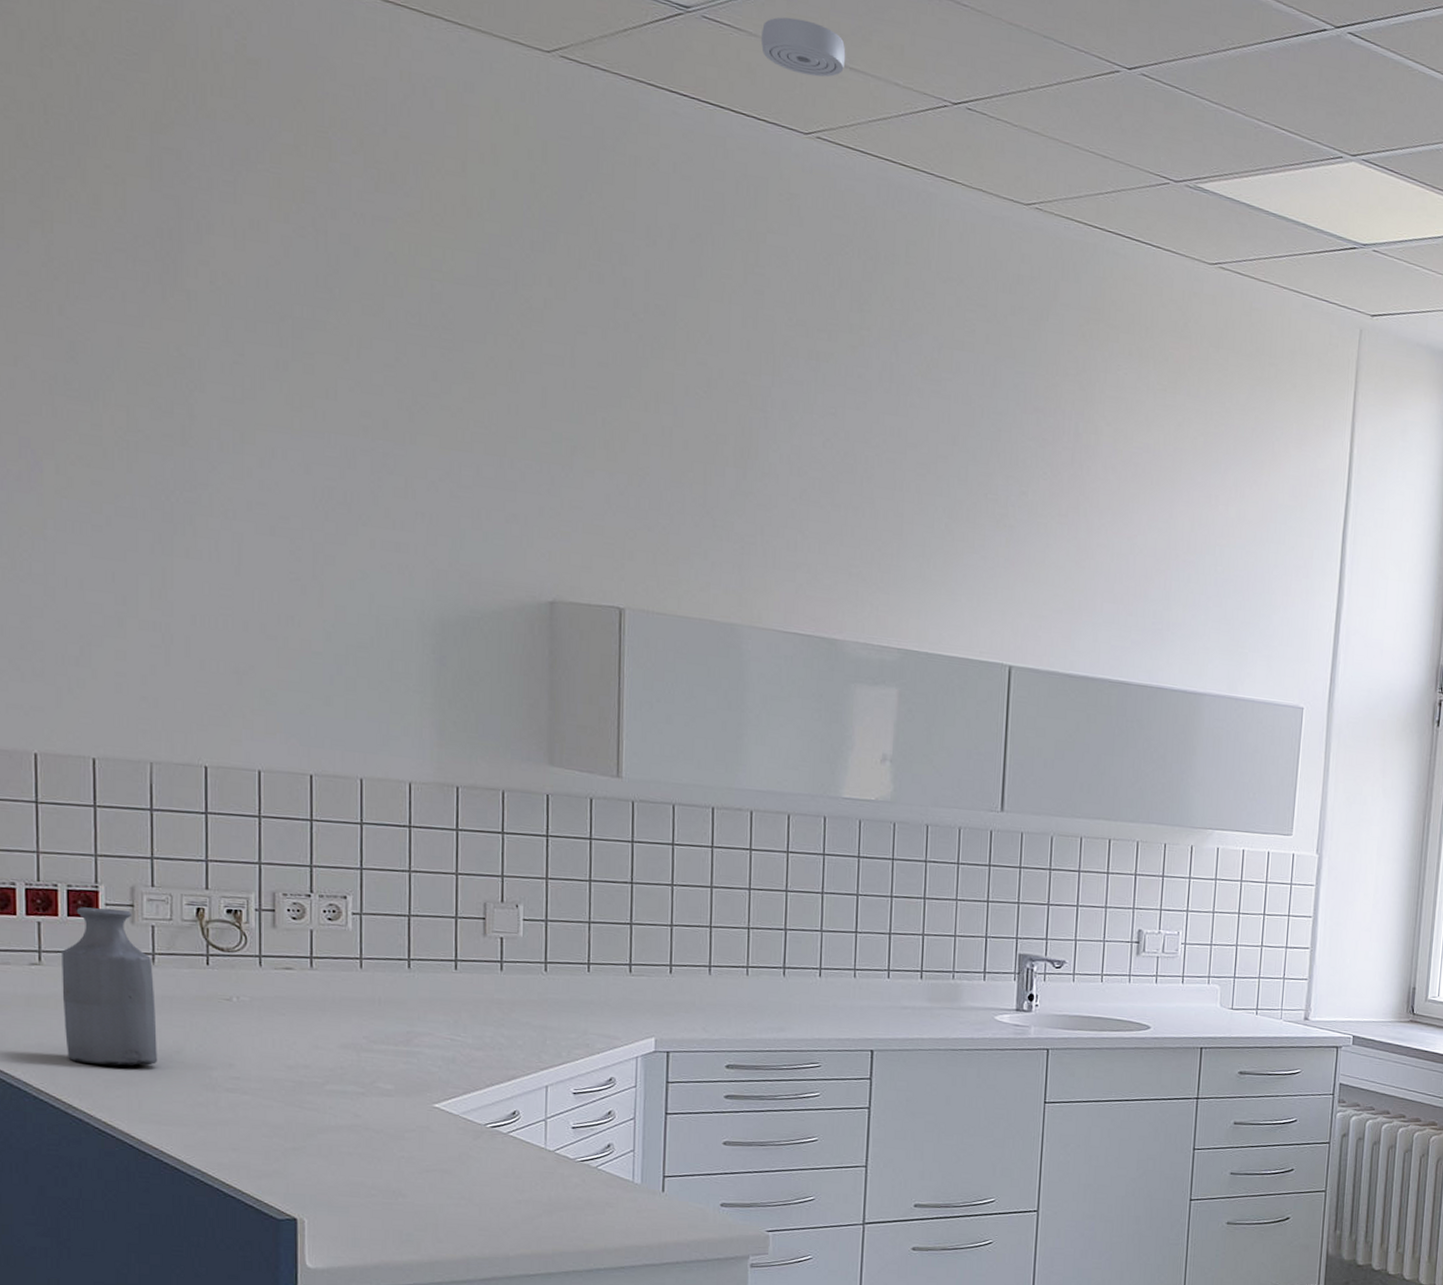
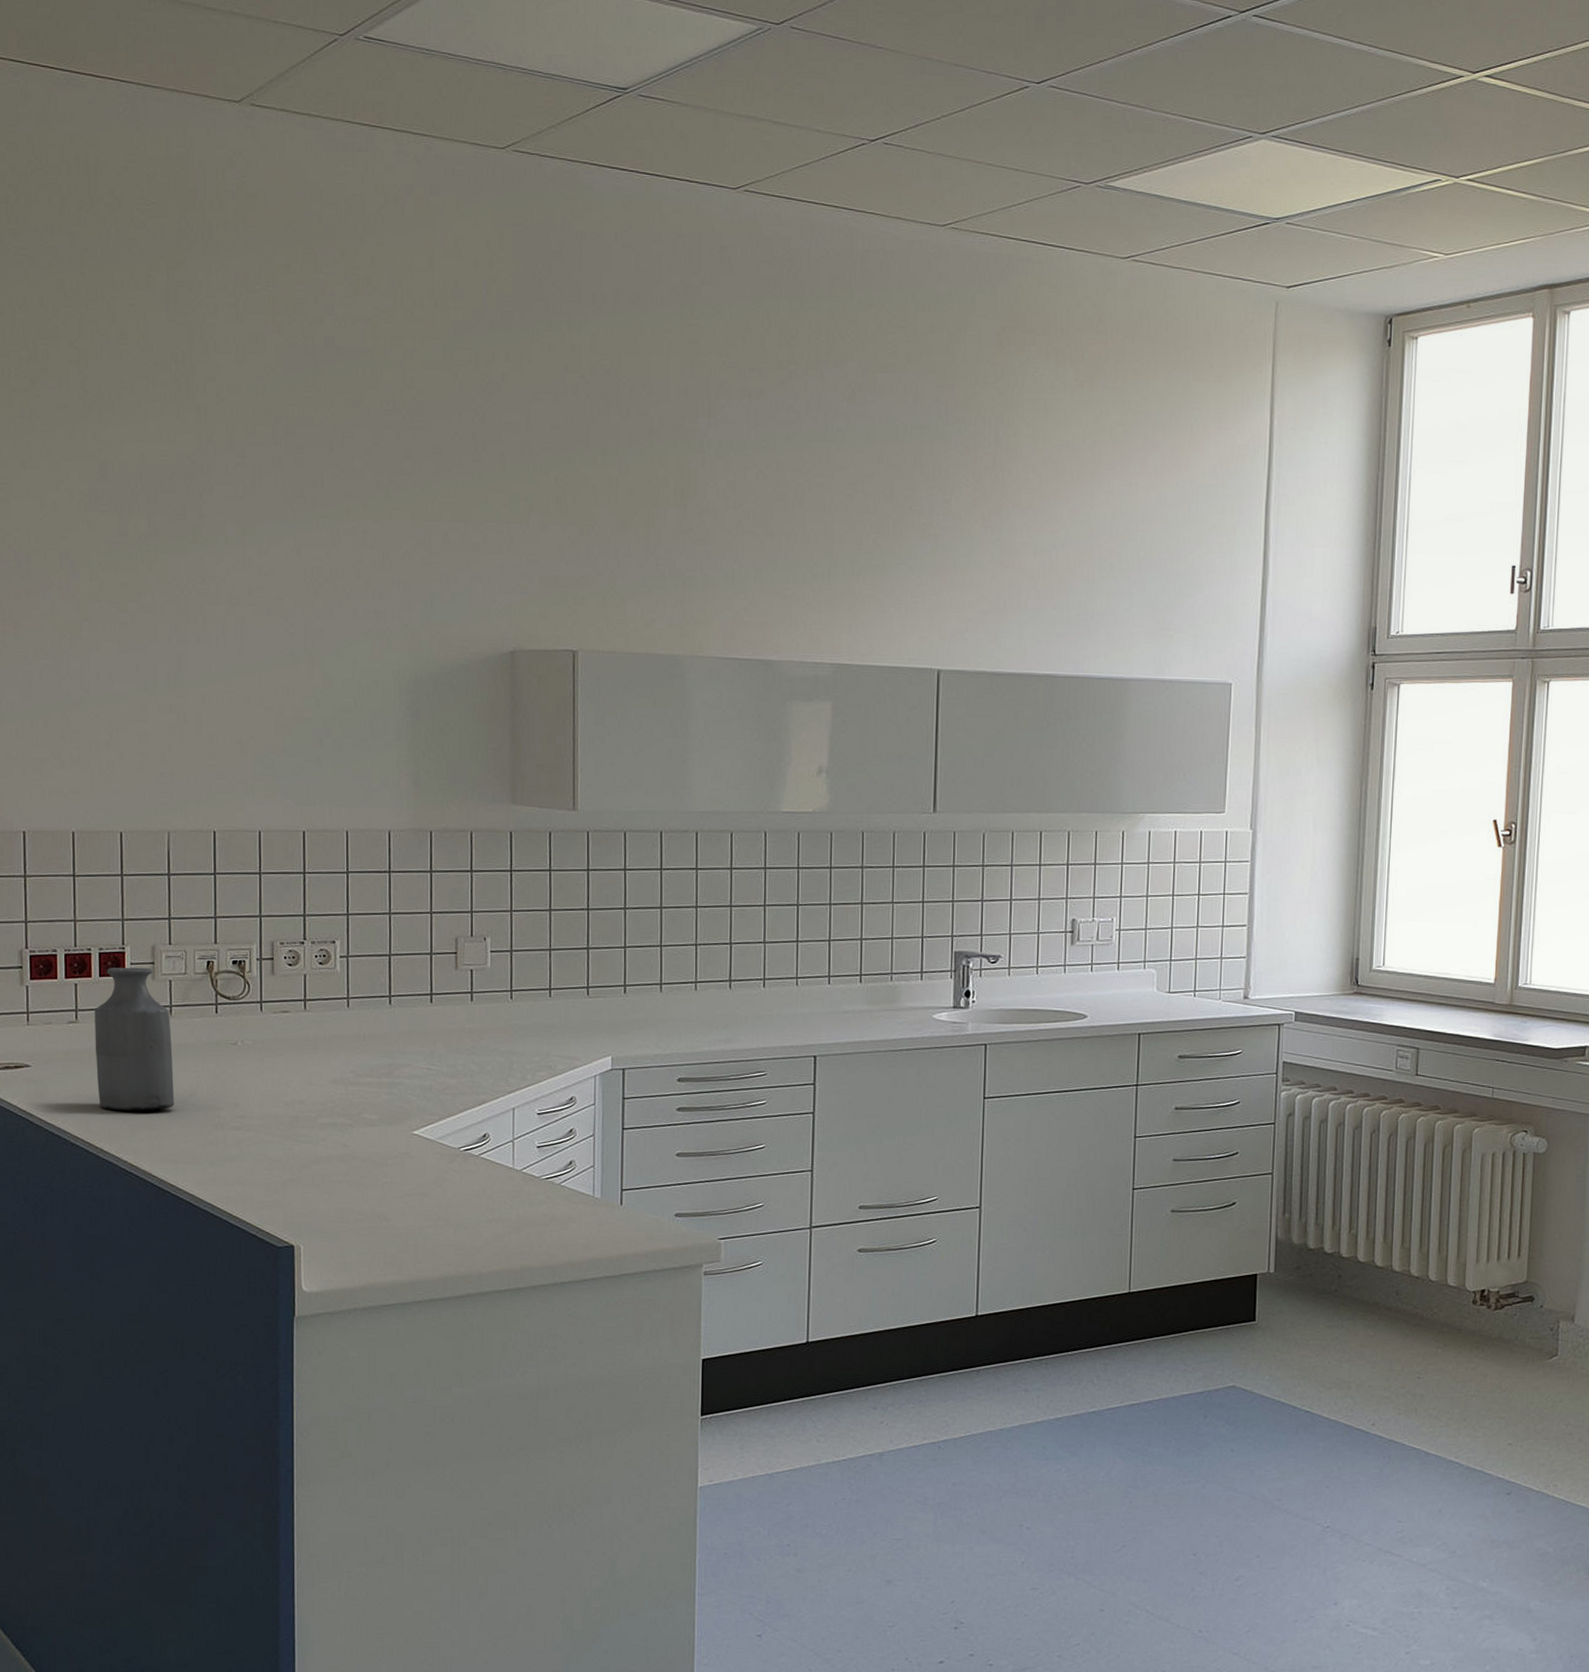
smoke detector: present [761,17,846,77] -> none [692,83,770,135]

